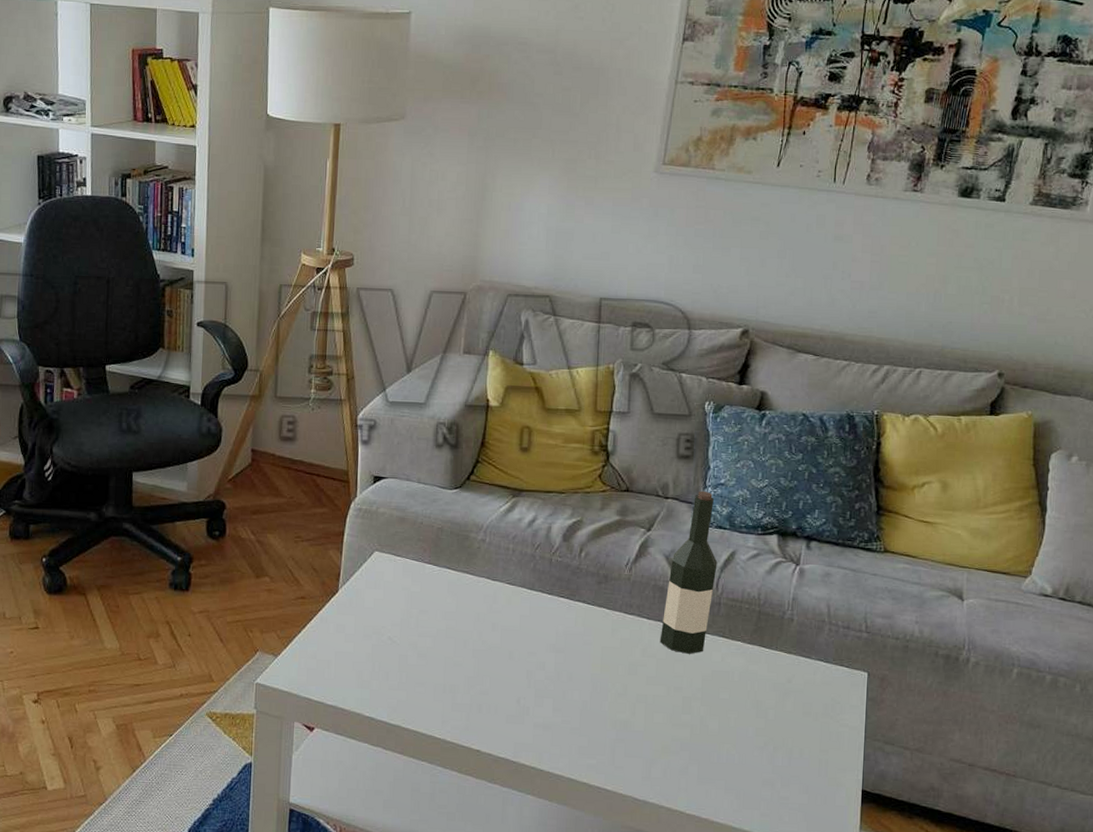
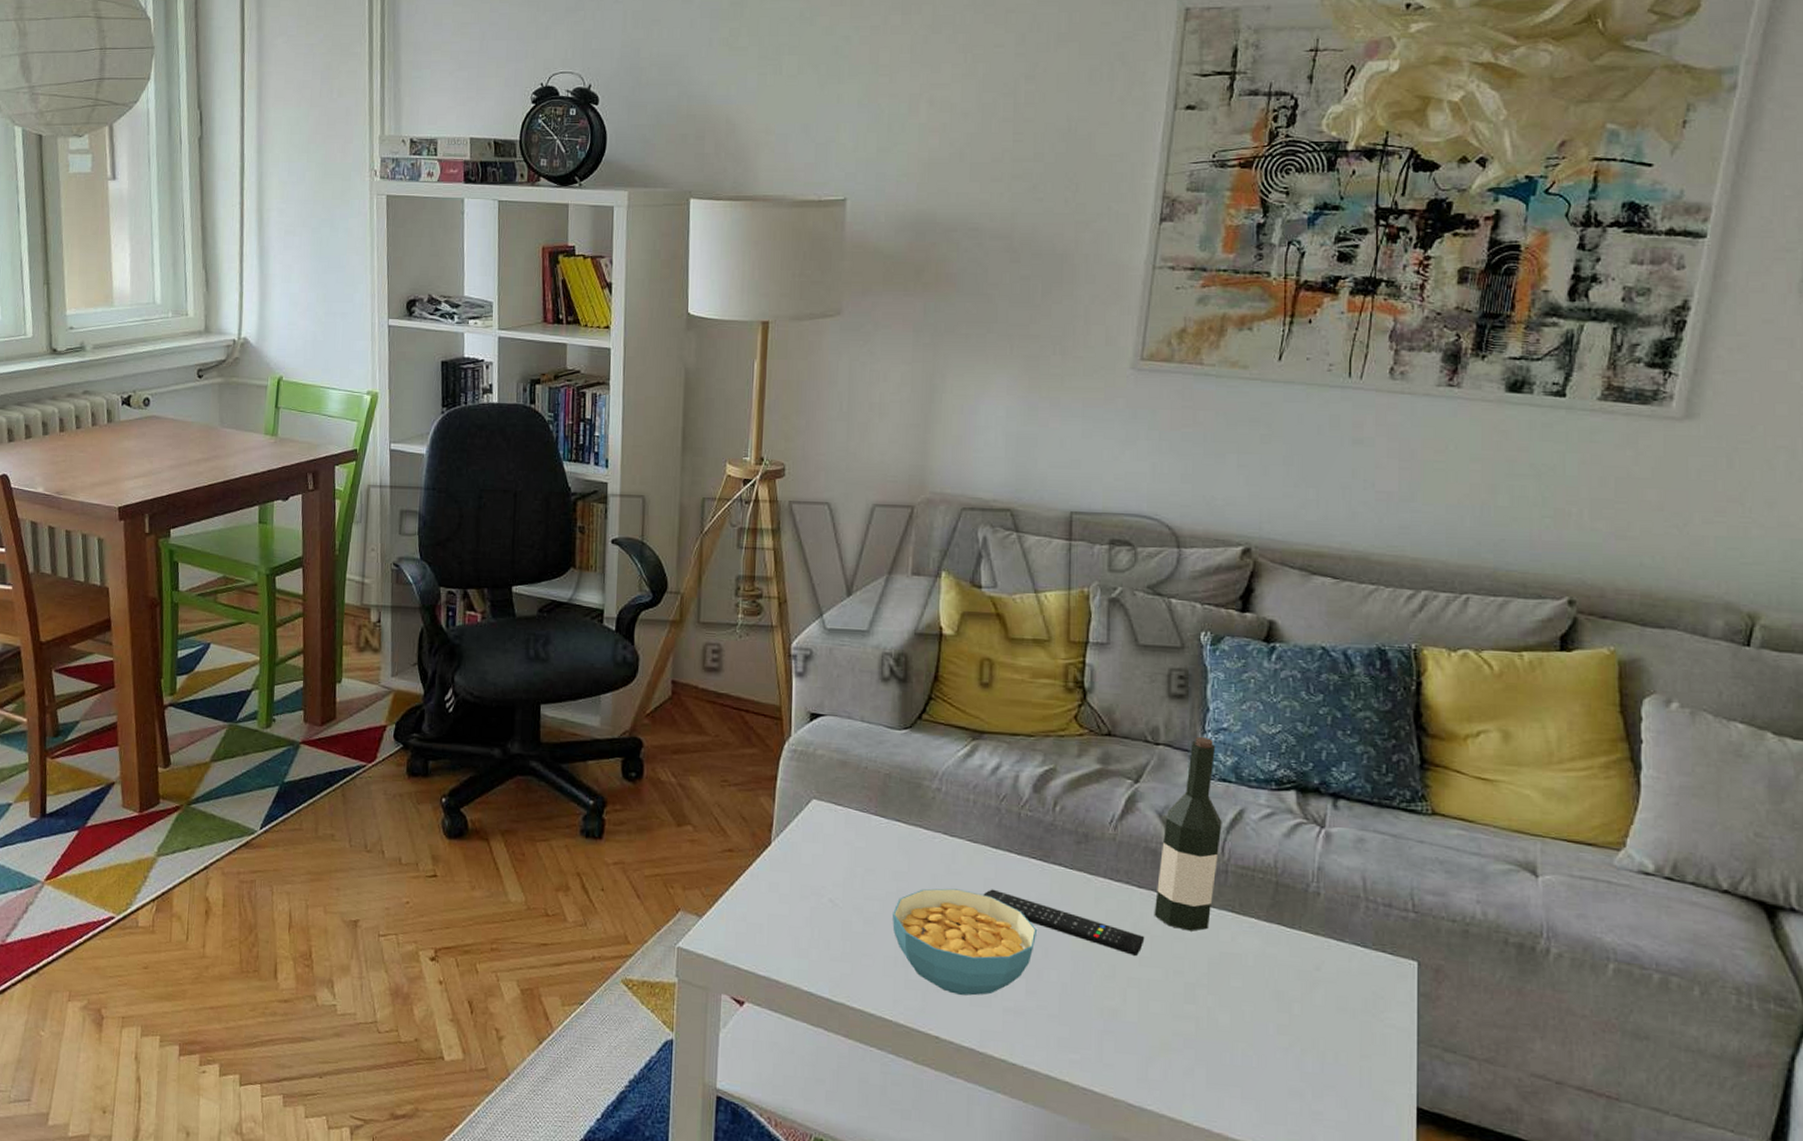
cereal bowl: none [442,625,564,715] -> present [892,888,1038,996]
remote control: none [519,624,652,676] -> present [983,889,1145,956]

